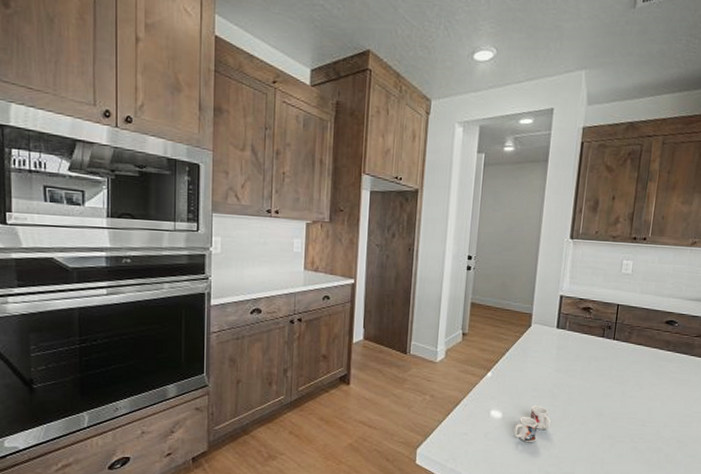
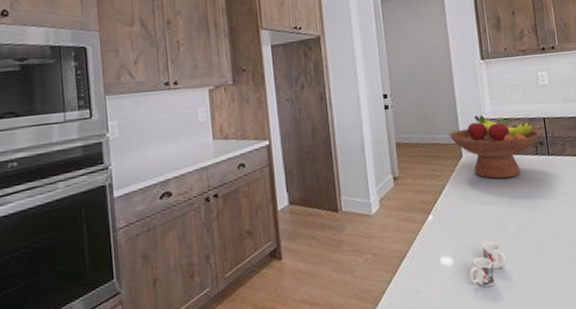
fruit bowl: none [522,290,613,353] -> present [449,114,542,179]

